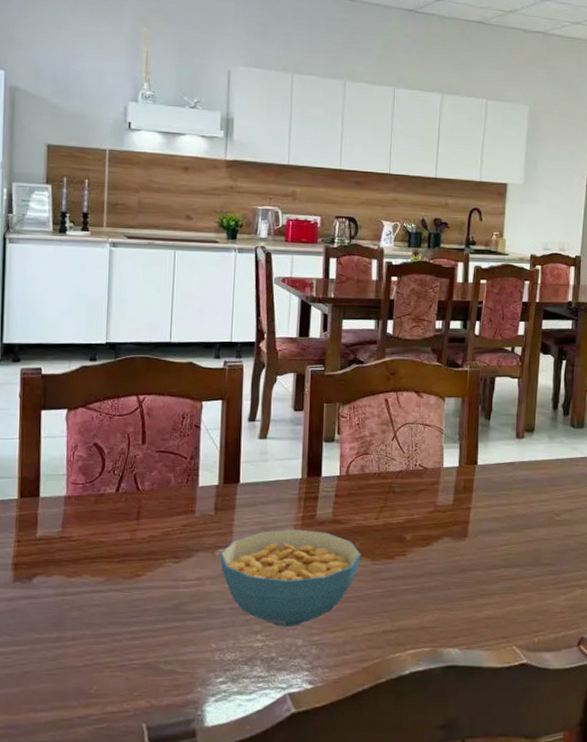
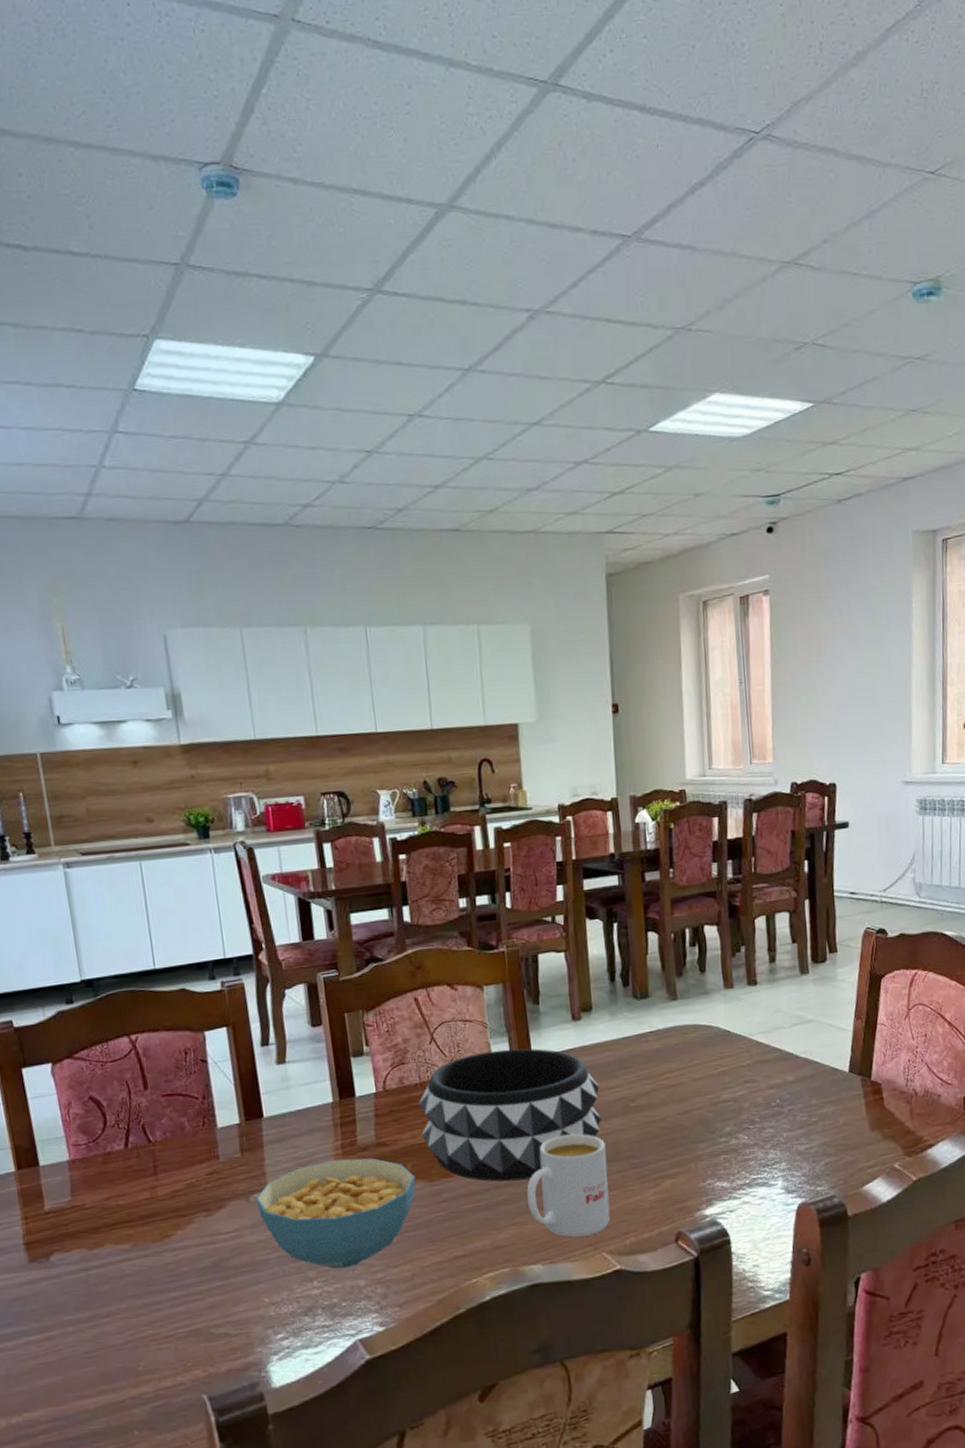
decorative bowl: none [372,454,531,571] -> present [418,1048,602,1182]
mug: none [455,536,529,629] -> present [527,1133,610,1238]

